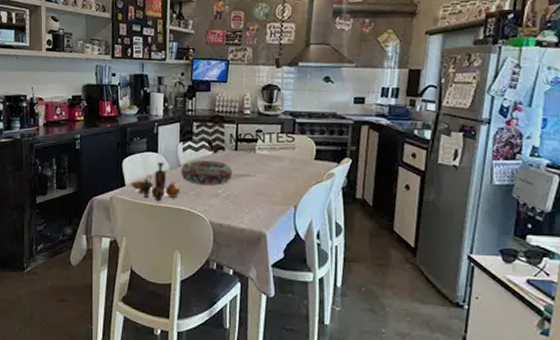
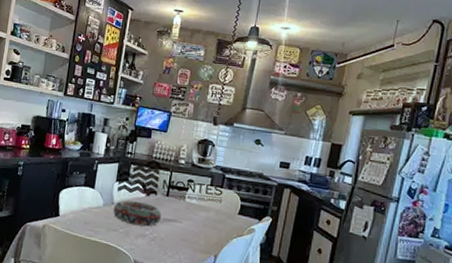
vase: present [131,161,180,200] -> none [64,197,110,234]

